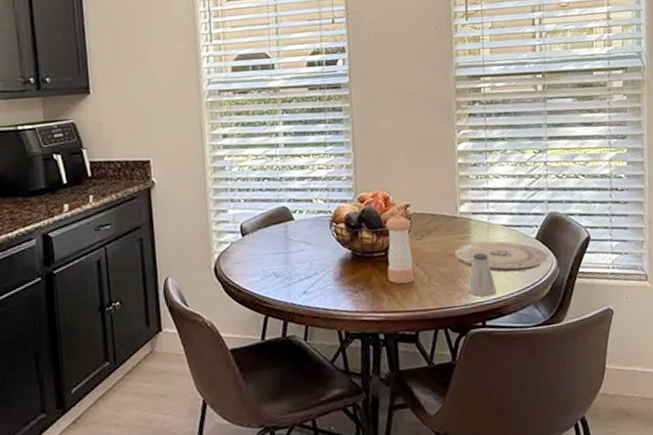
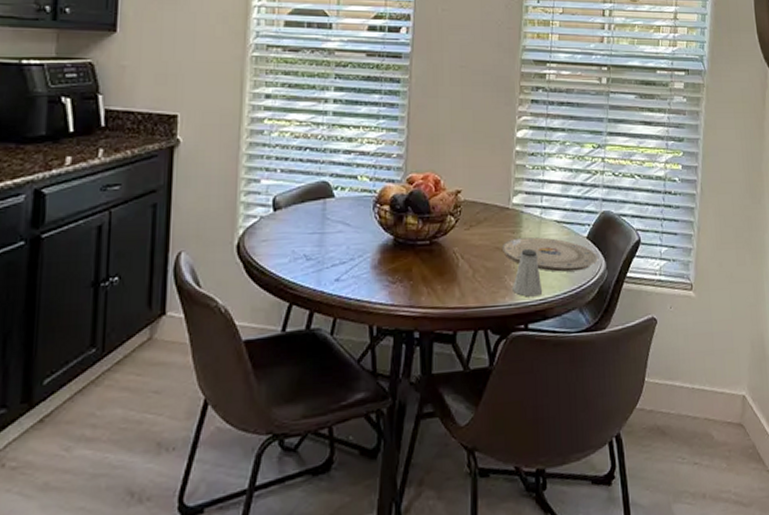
pepper shaker: present [385,214,415,284] -> none [430,200,461,278]

